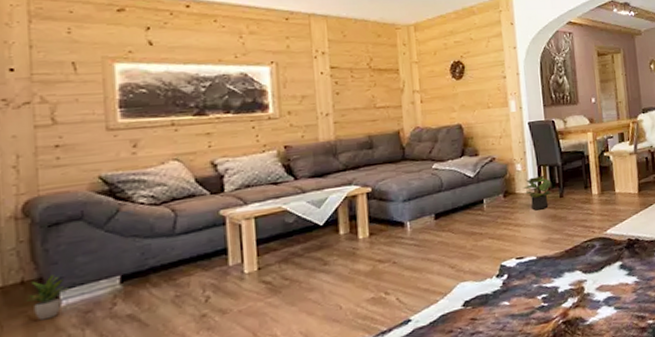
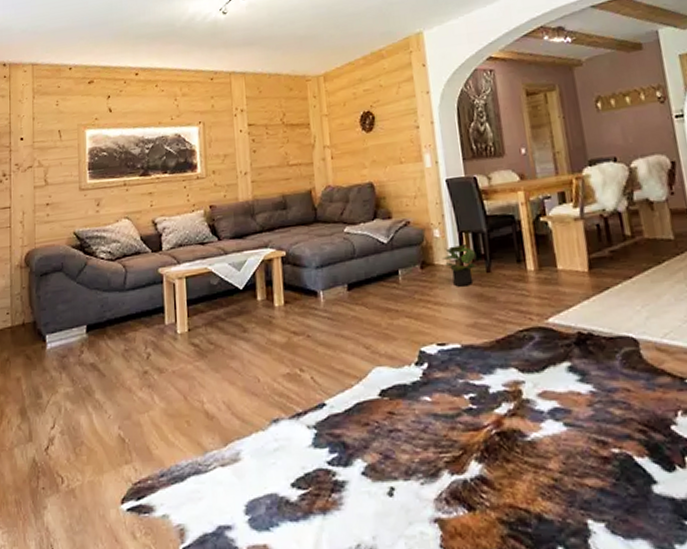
potted plant: present [27,275,70,321] -> none [26,319,53,360]

